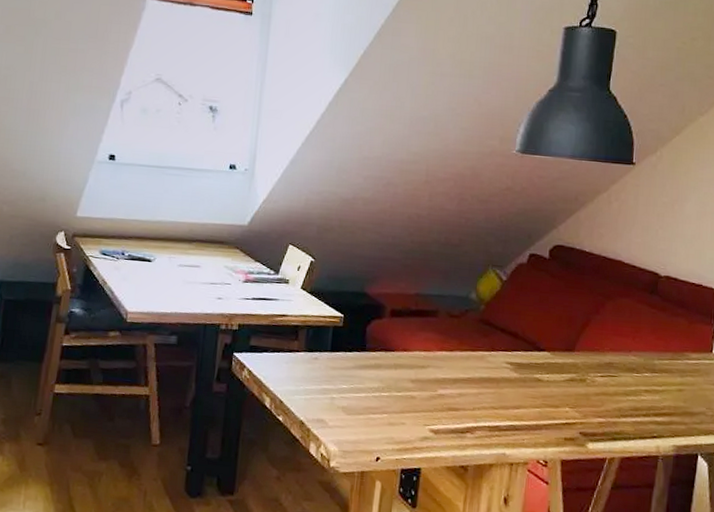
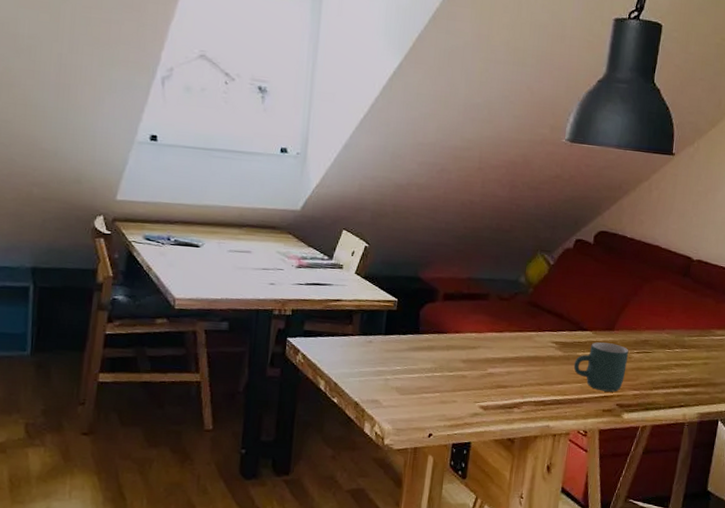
mug: none [530,364,592,419] -> present [573,342,629,392]

